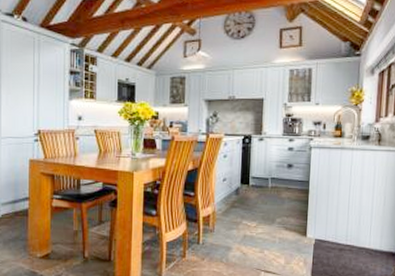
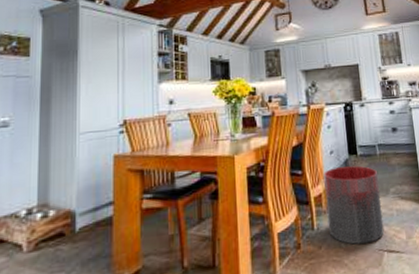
trash can: none [212,194,267,263] -> present [324,165,385,245]

